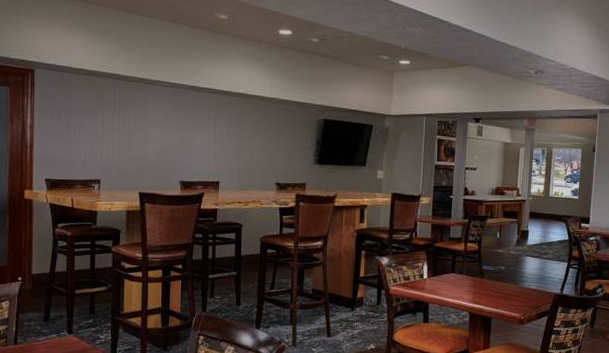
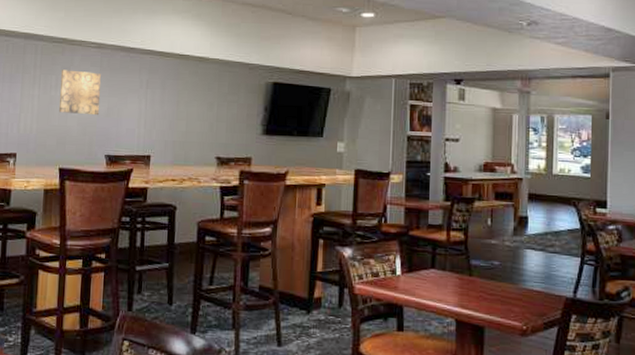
wall art: none [137,106,175,147] -> present [59,69,102,116]

